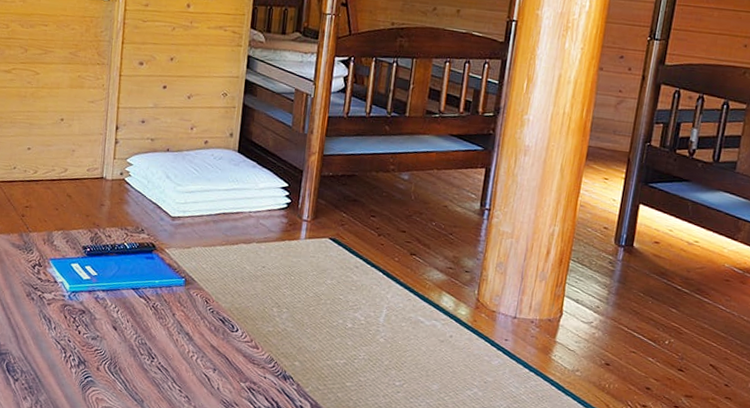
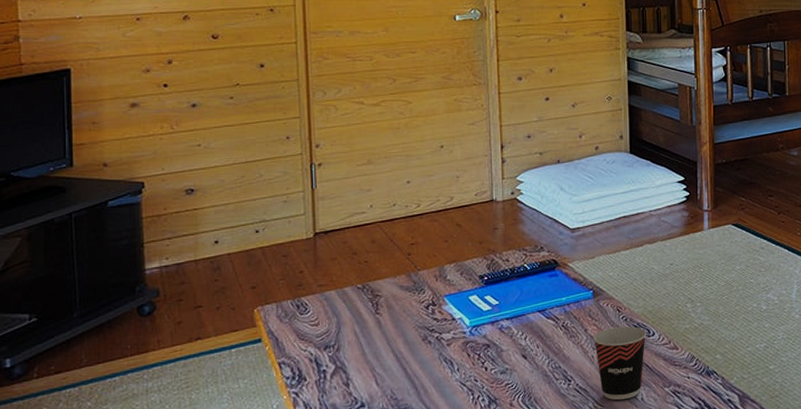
cup: none [179,316,231,386] -> present [593,326,647,401]

